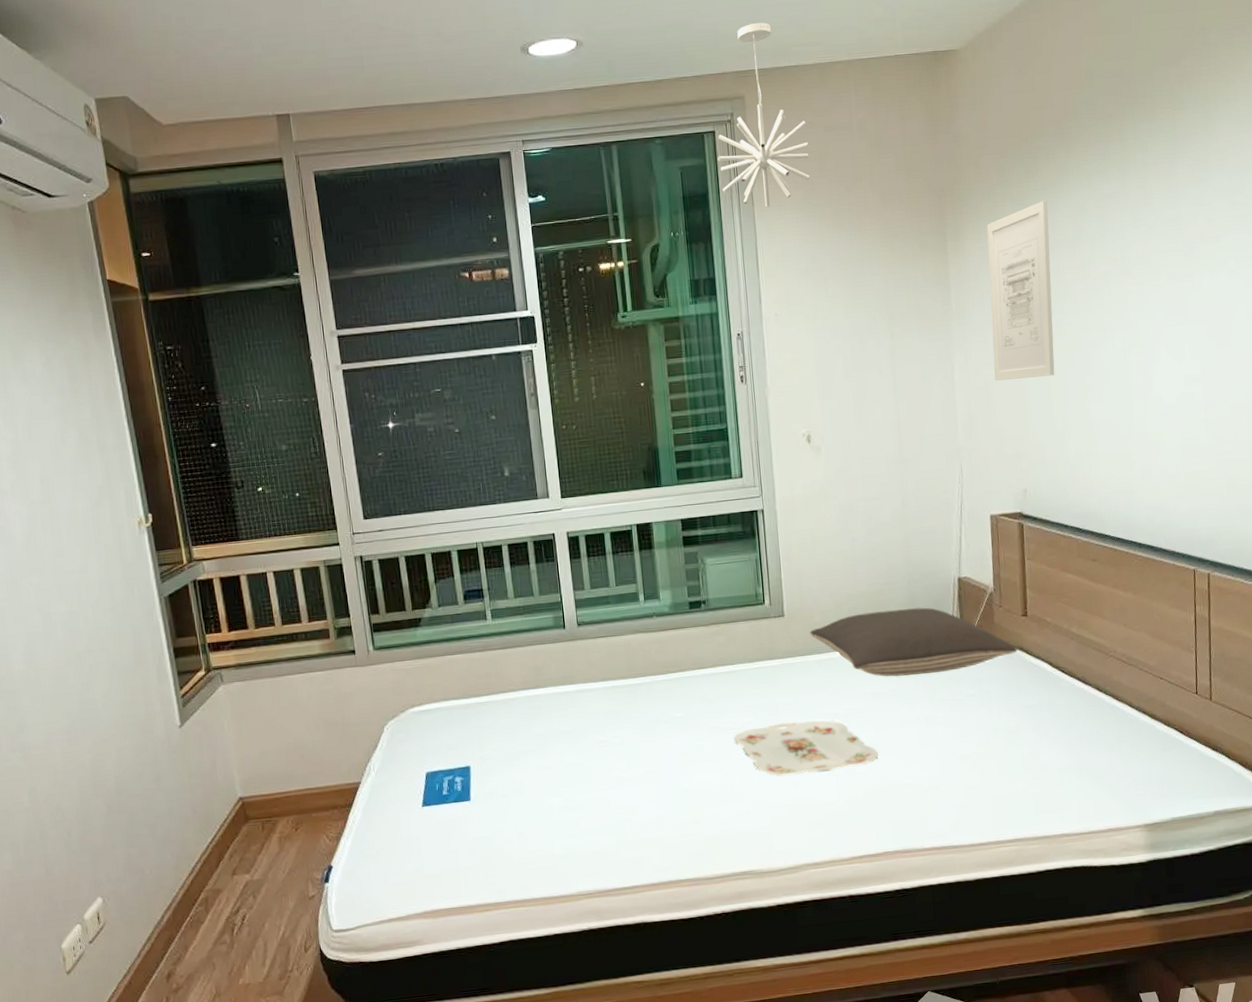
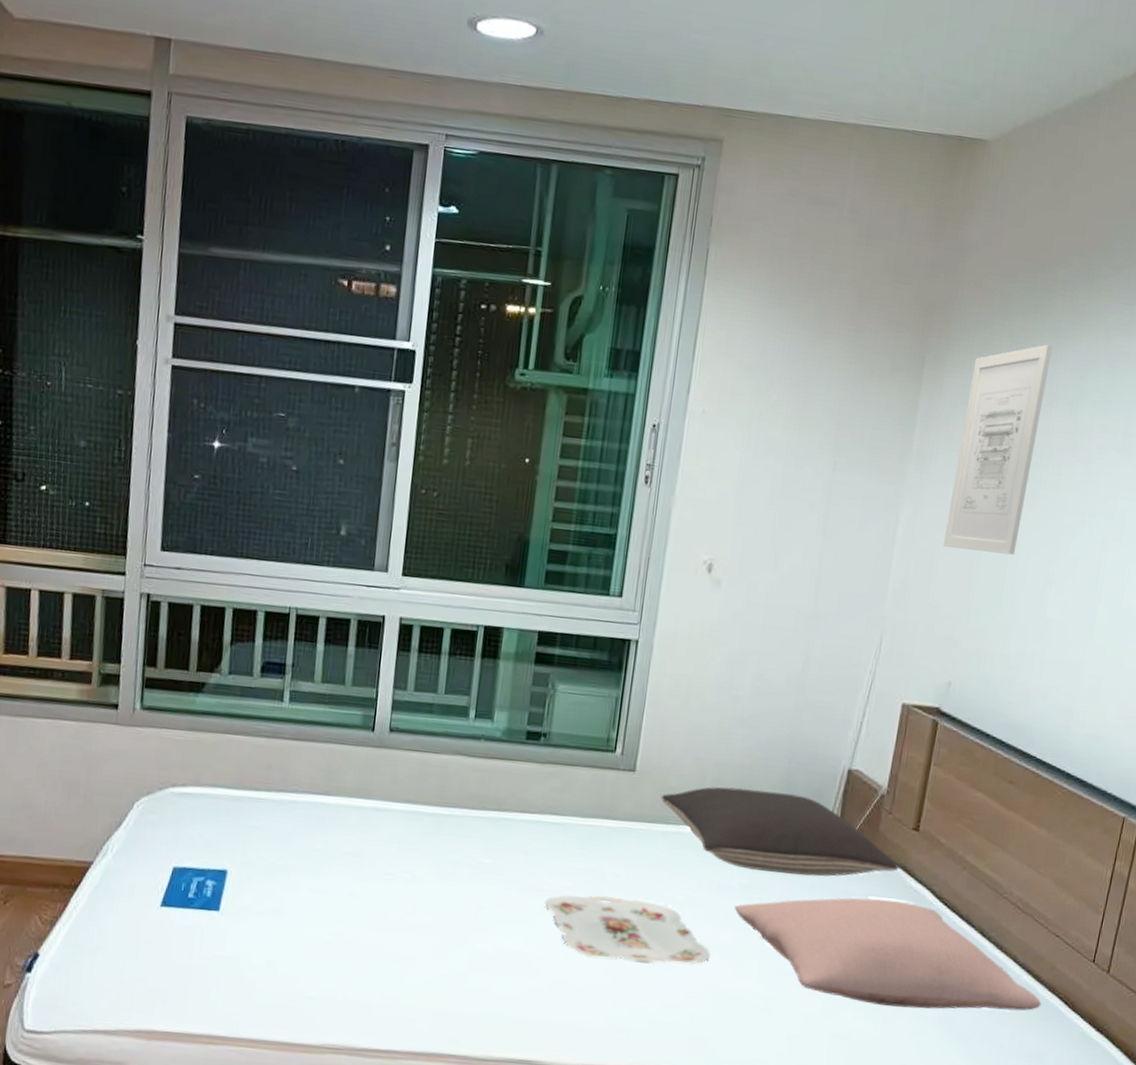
pendant light: present [717,23,810,208] -> none [672,53,790,281]
pillow: none [889,676,1162,767] -> present [734,897,1042,1011]

